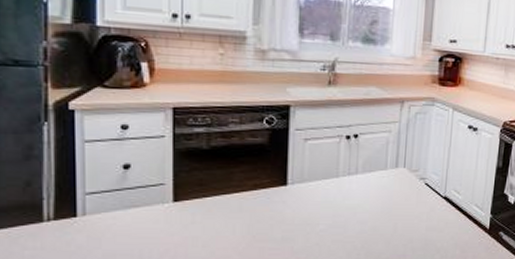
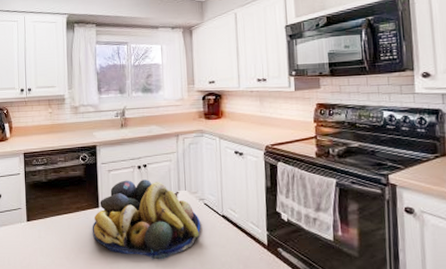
fruit bowl: none [274,152,419,248] -> present [92,180,201,260]

